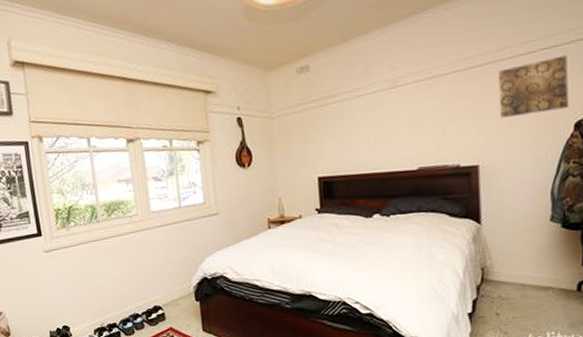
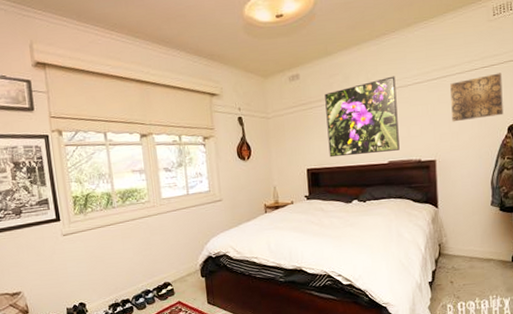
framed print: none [340,63,433,164] -> present [325,76,400,158]

